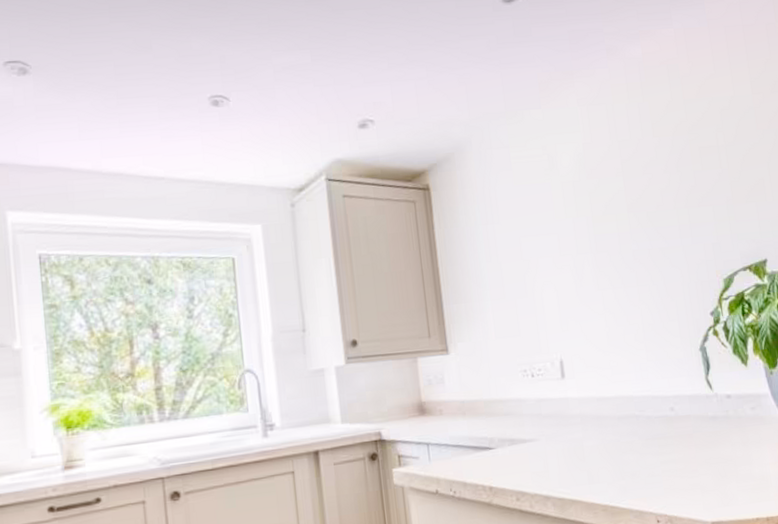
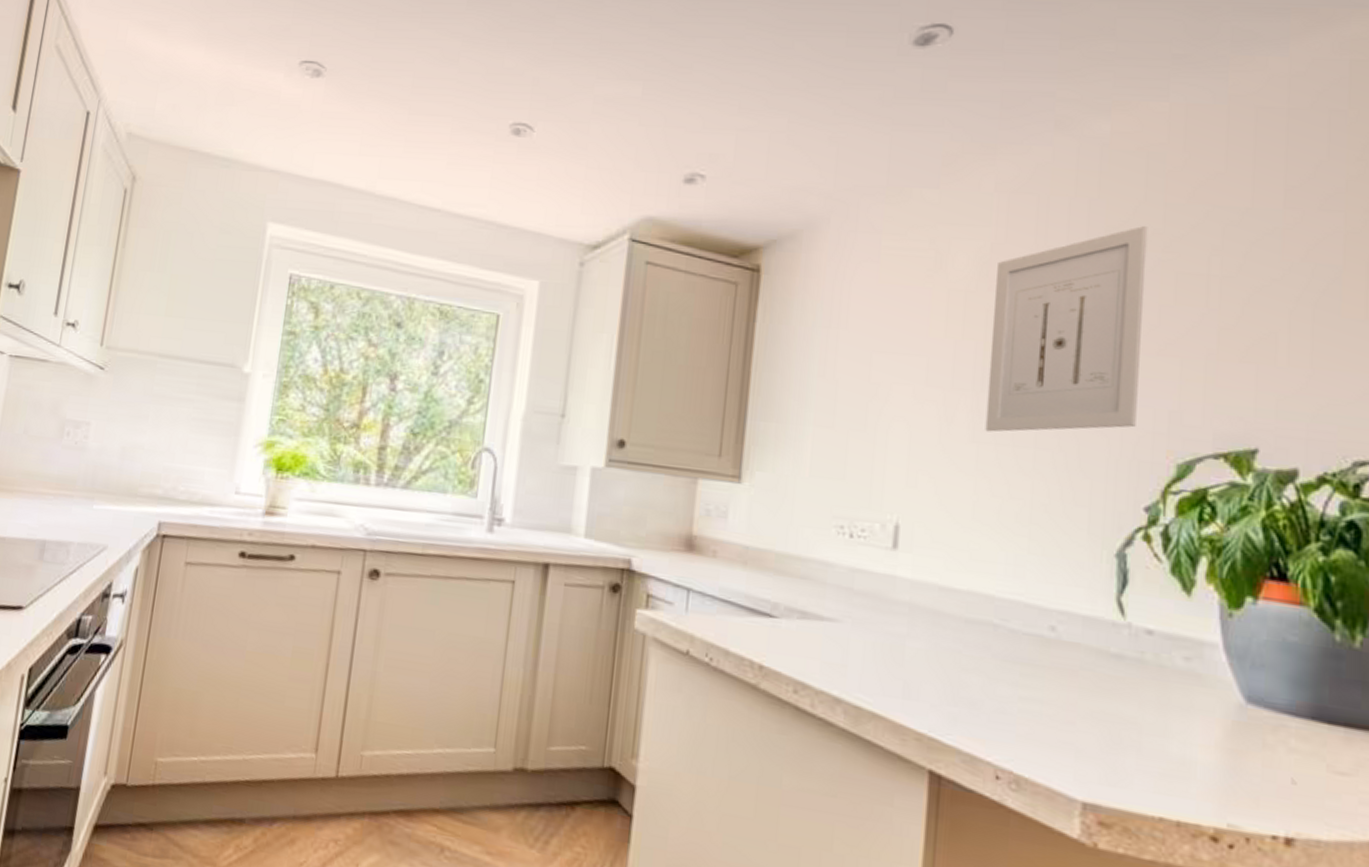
wall art: none [589,118,695,281] -> present [985,226,1148,432]

